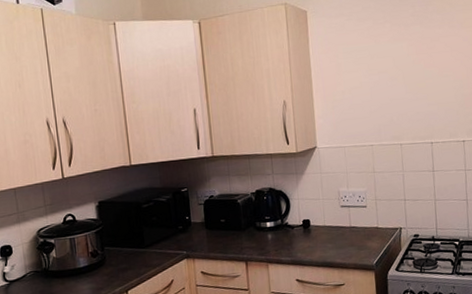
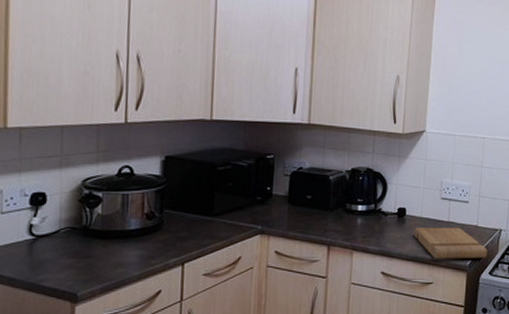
cutting board: none [319,230,391,263] -> present [413,227,487,259]

